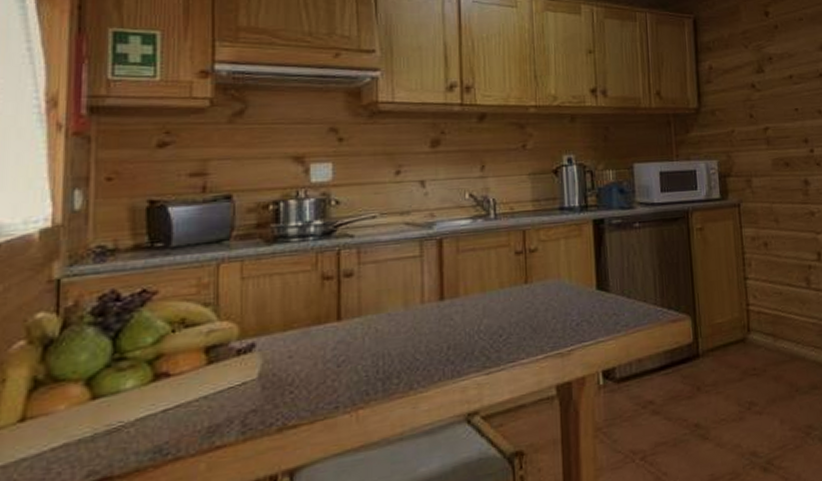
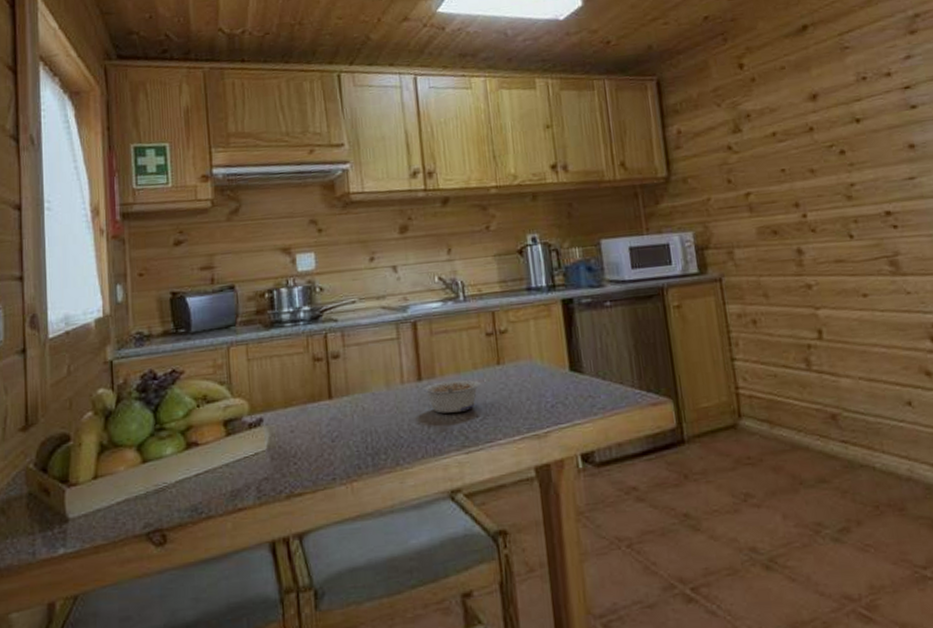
legume: none [444,298,506,334] -> present [423,379,481,414]

